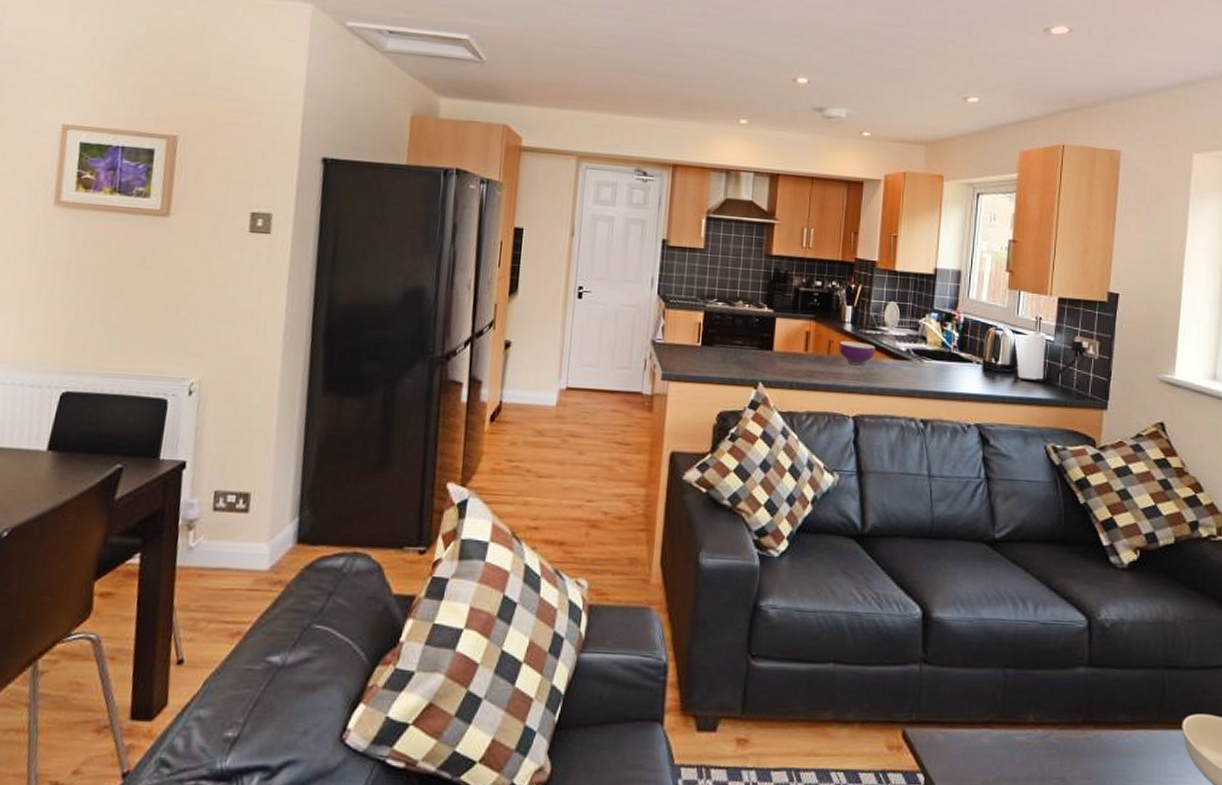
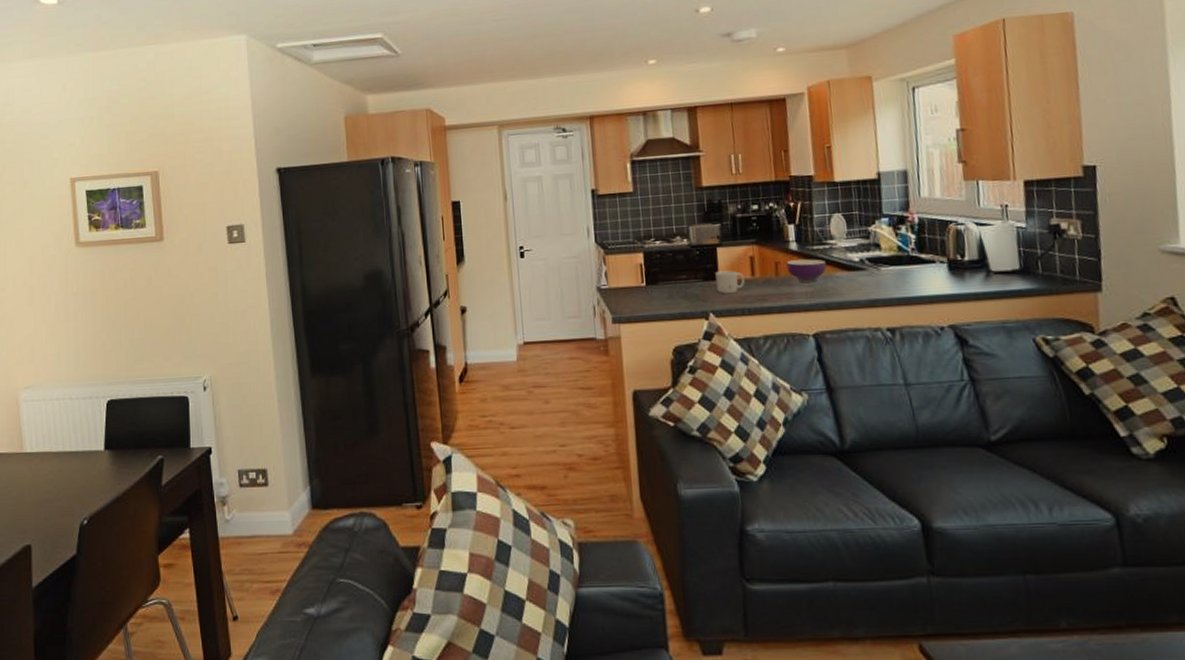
toaster: none [748,290,785,317] -> present [686,222,723,248]
mug: none [769,341,798,366] -> present [715,270,745,295]

